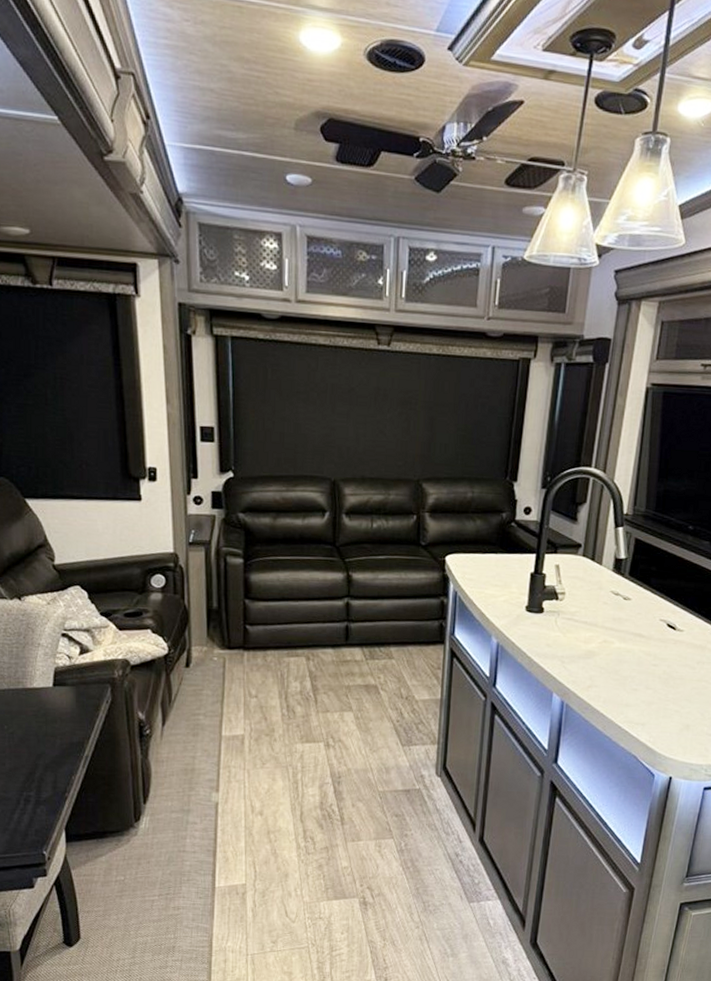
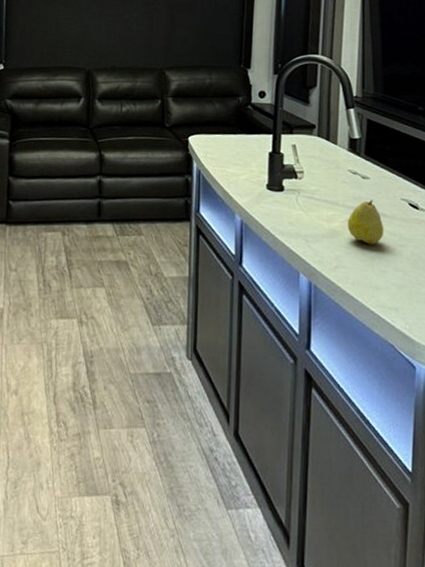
fruit: none [604,620,640,665] -> present [347,199,384,245]

